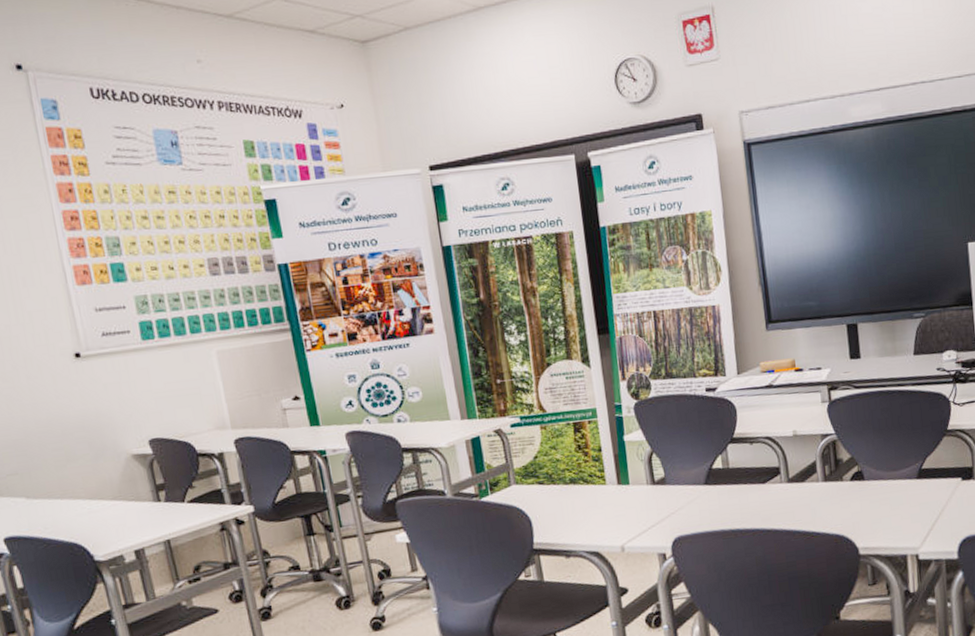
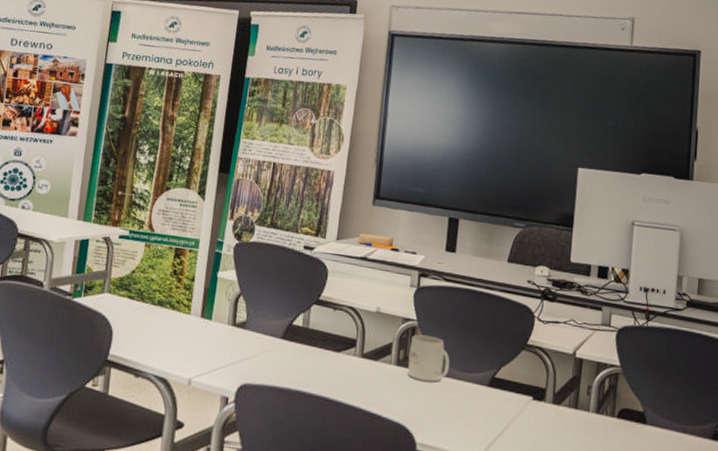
mug: none [833,445,877,492] -> present [407,334,450,384]

